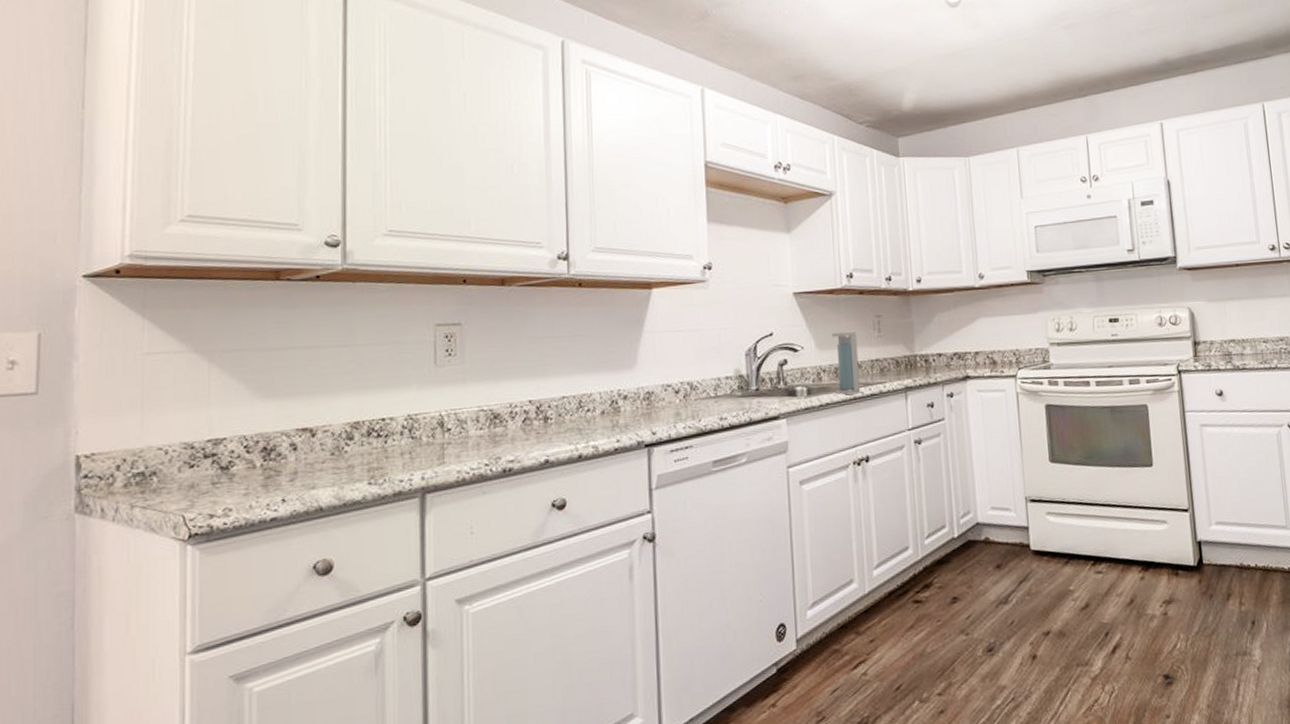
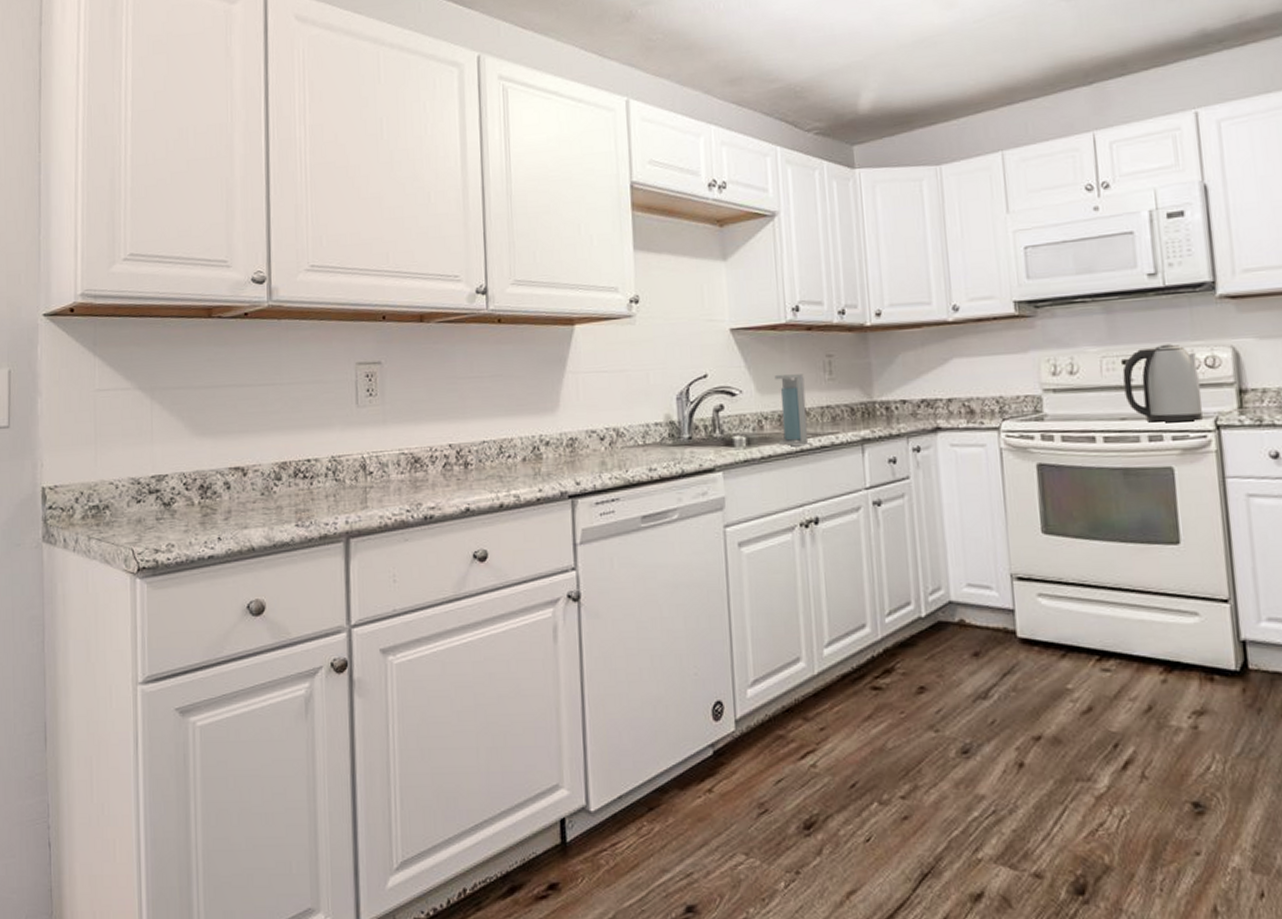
kettle: none [1109,306,1169,370] -> present [1122,344,1204,423]

